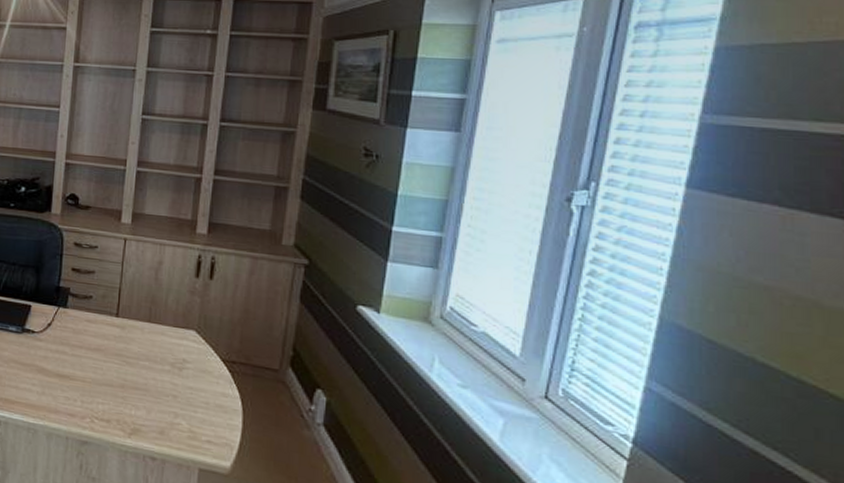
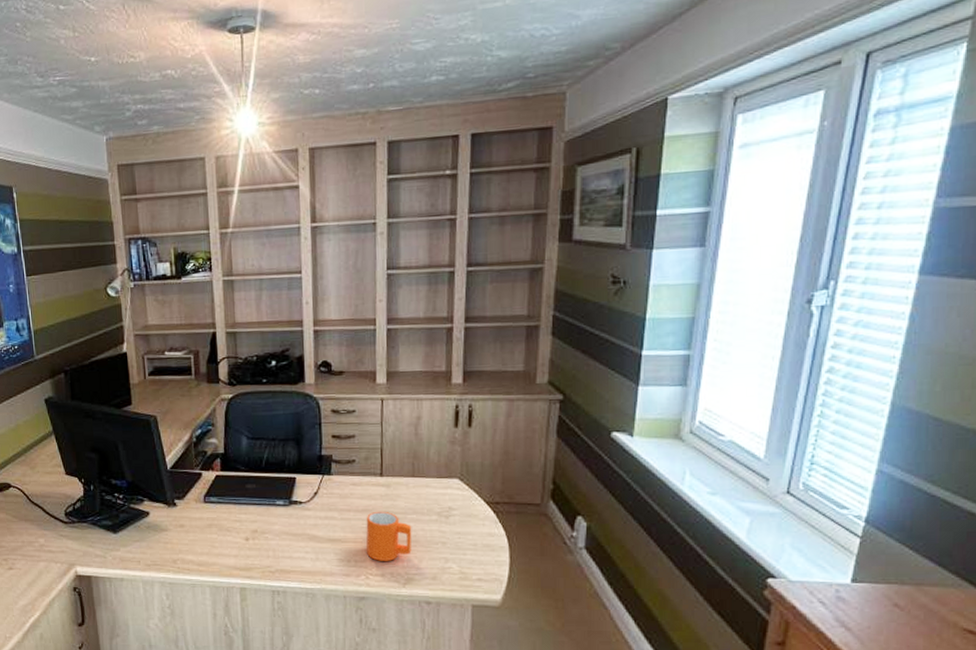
mug: none [94,352,143,407] -> present [366,511,412,561]

